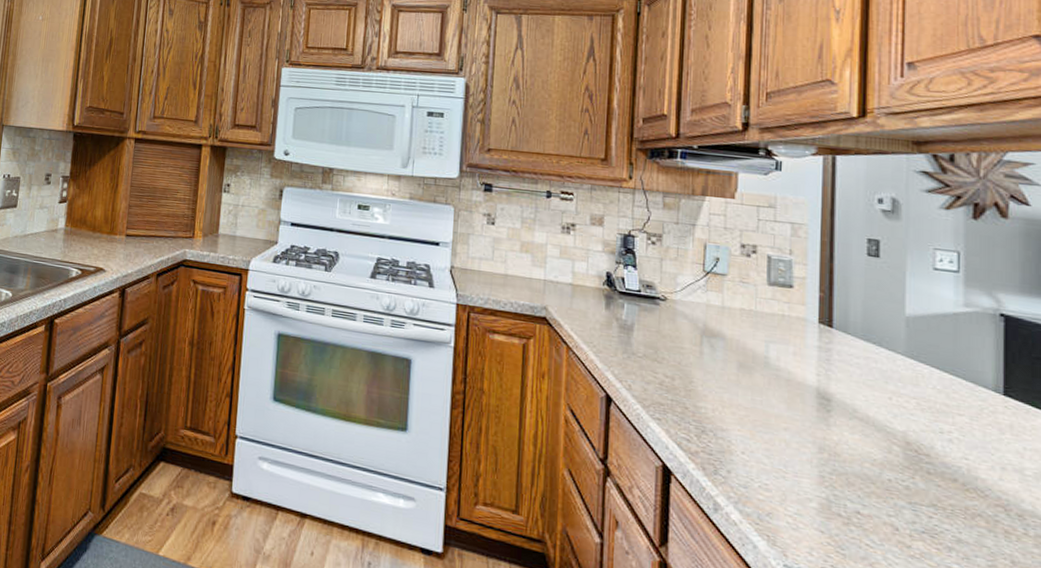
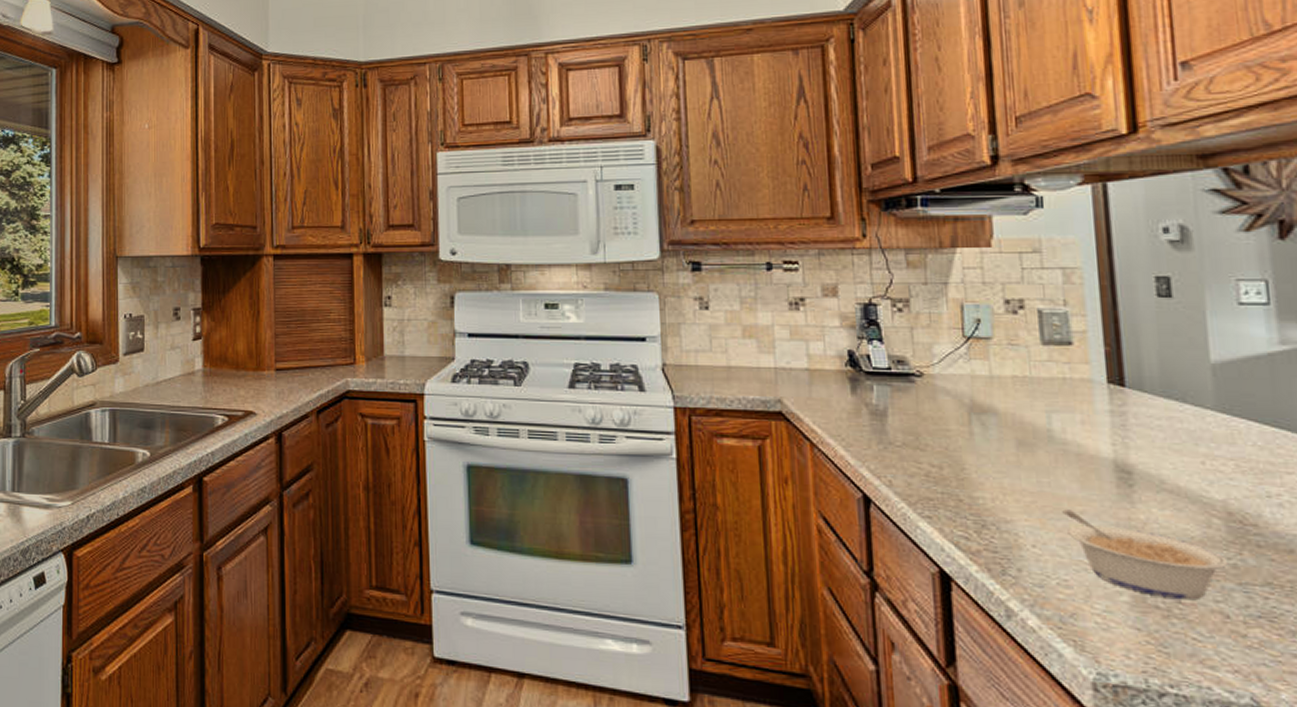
legume: none [770,425,902,513] -> present [1062,509,1229,601]

